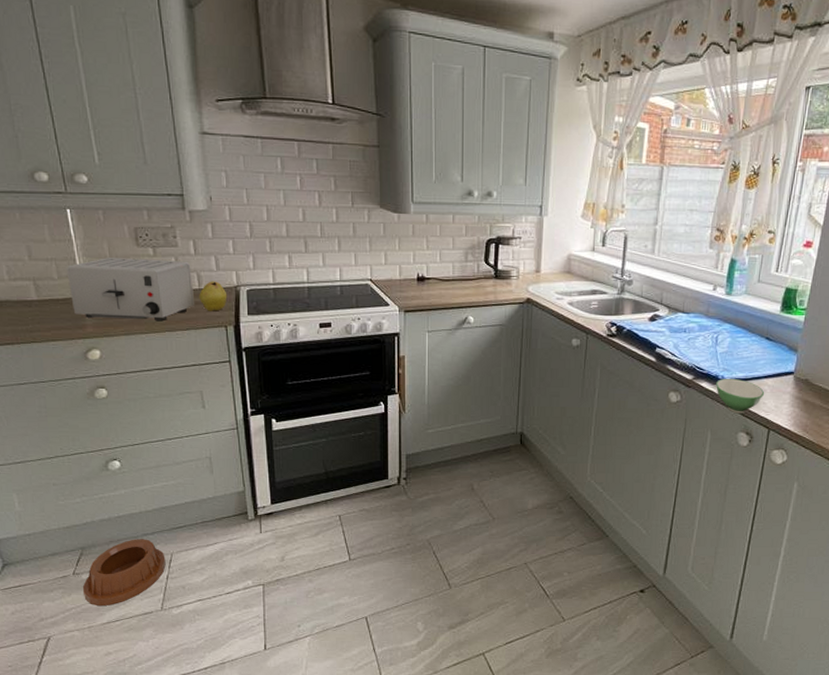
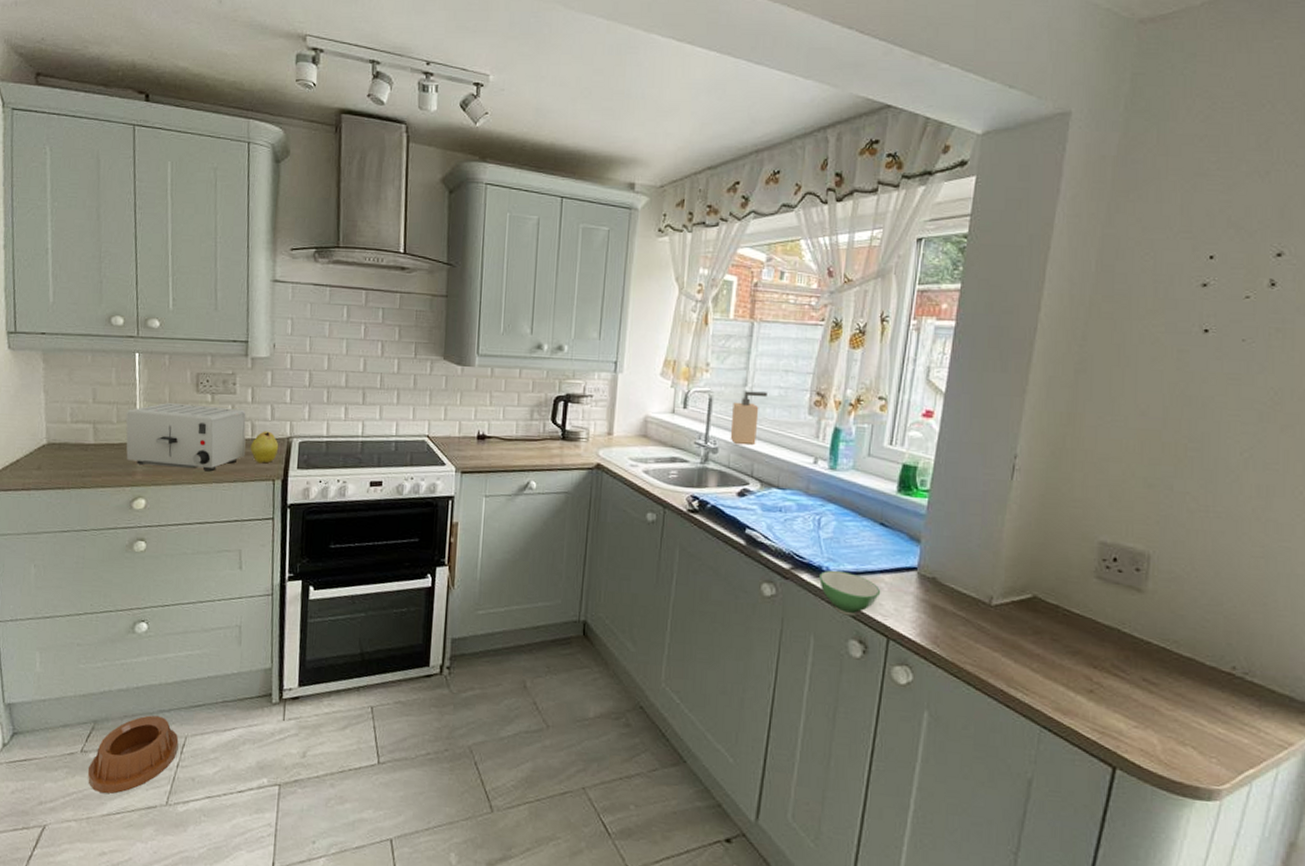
soap dispenser: none [643,229,675,276] -> present [730,391,767,444]

